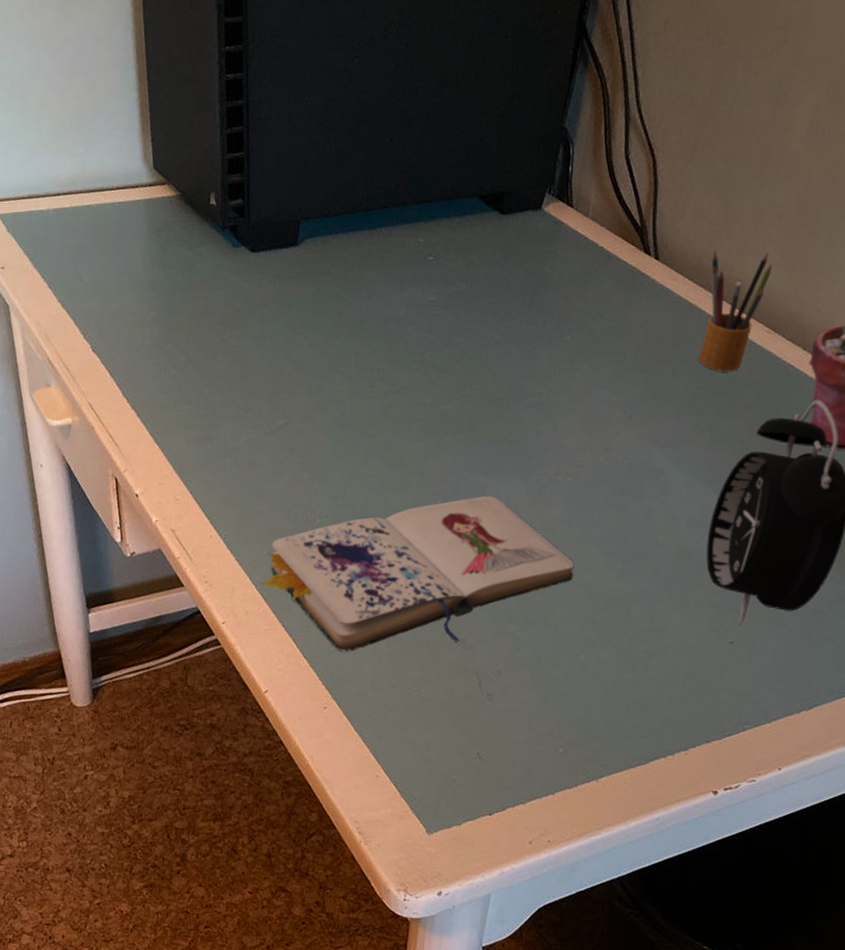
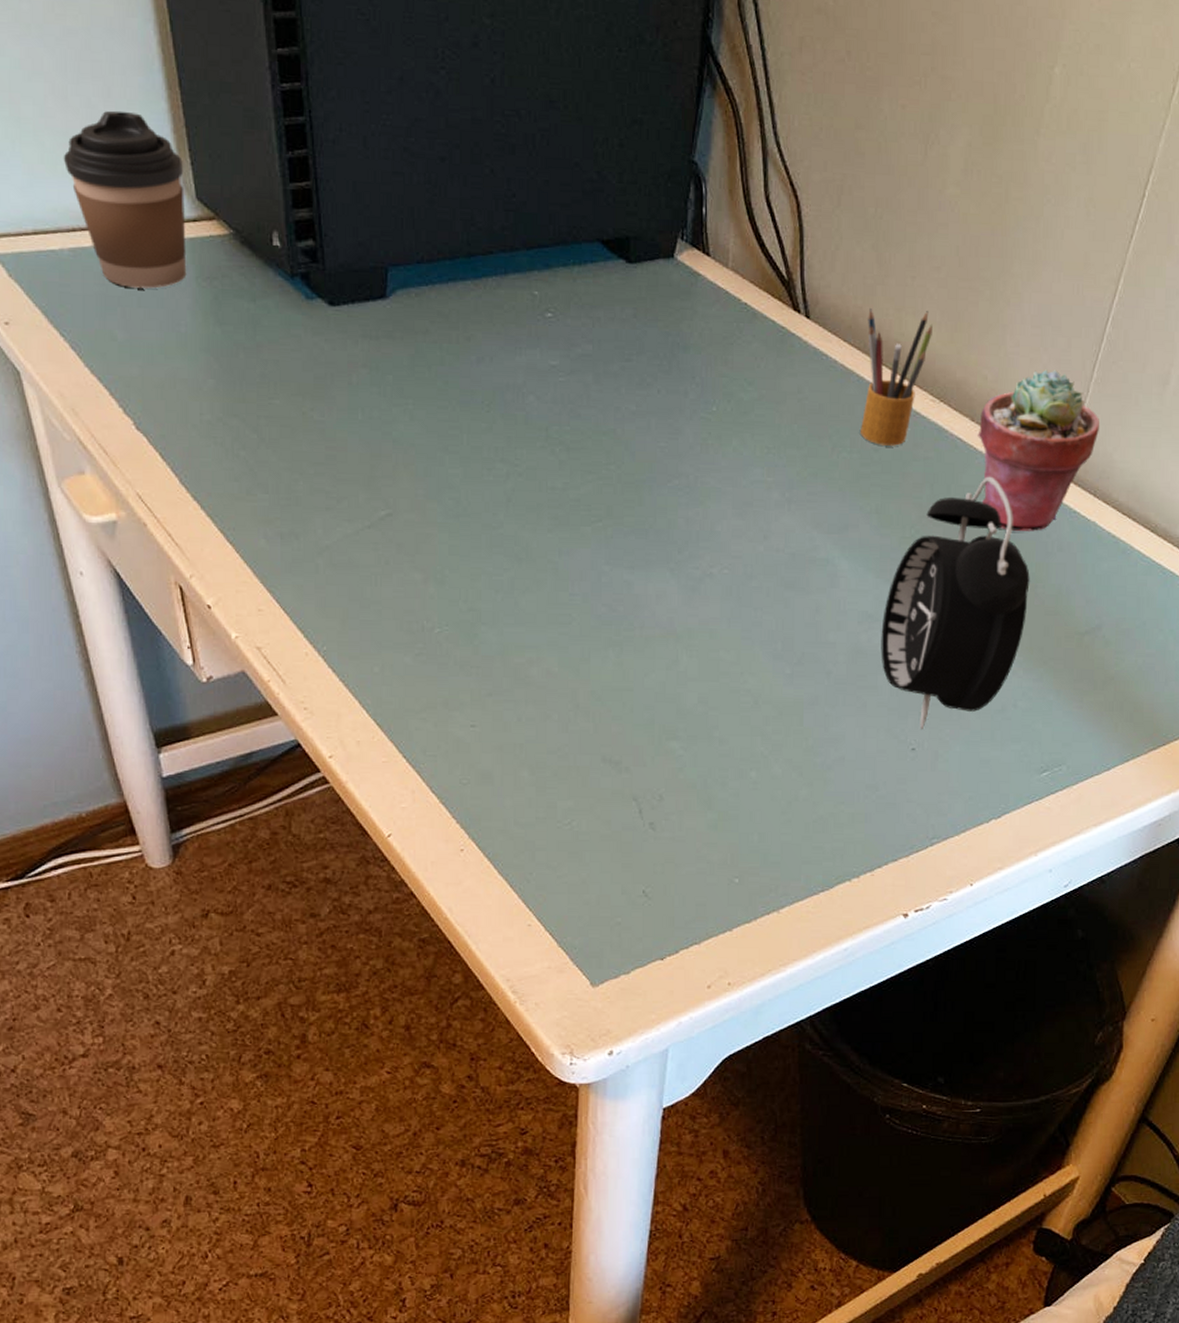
coffee cup: none [55,100,145,240] -> present [63,110,187,289]
paperback book: present [258,495,574,652] -> none [369,594,738,783]

